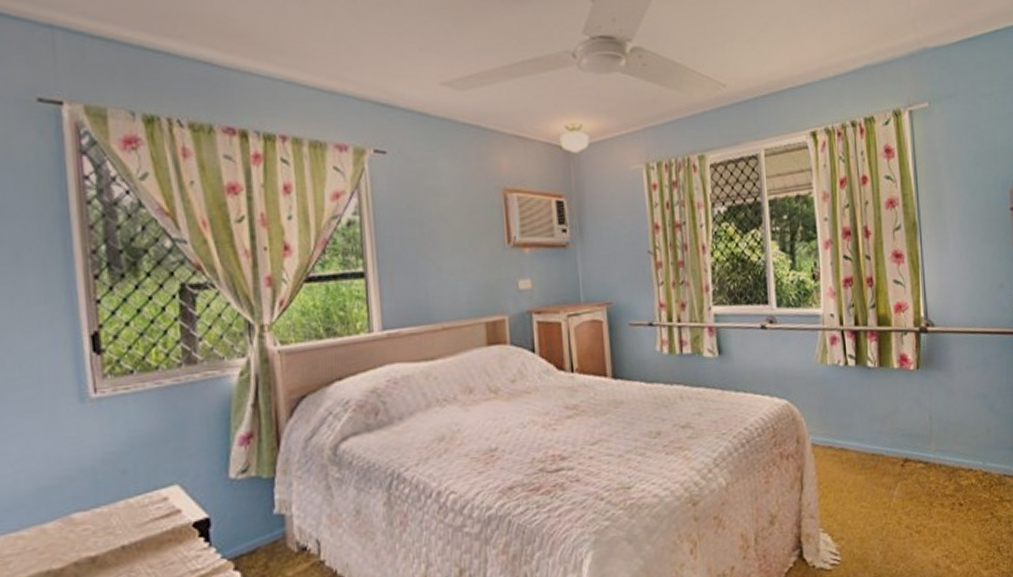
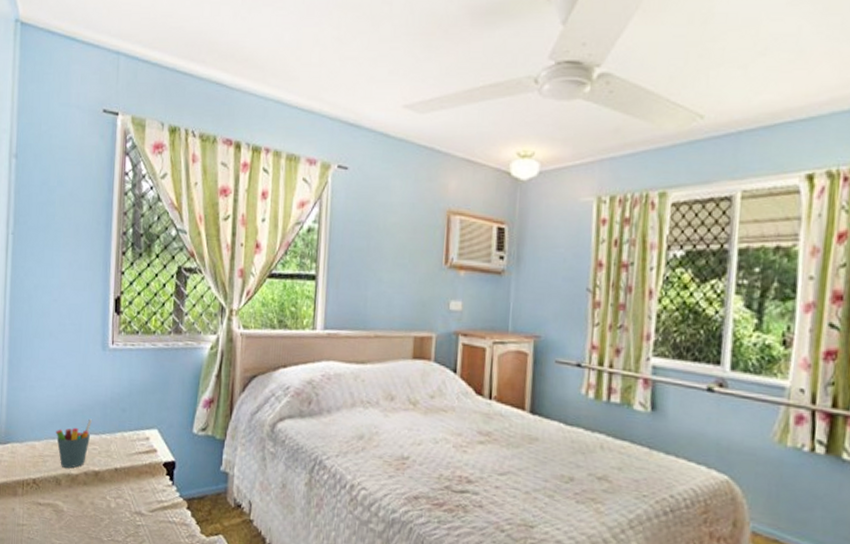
pen holder: none [19,492,78,565] -> present [56,418,92,468]

